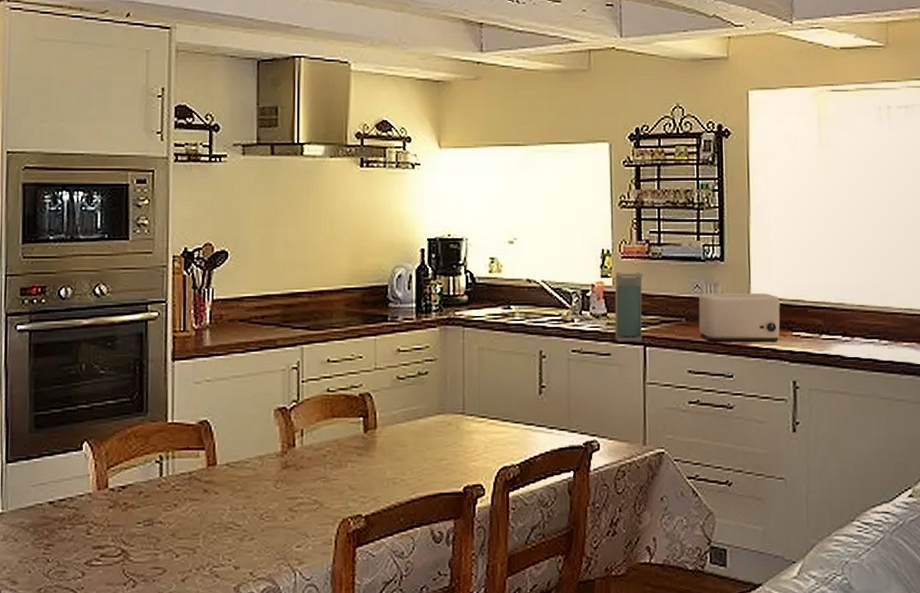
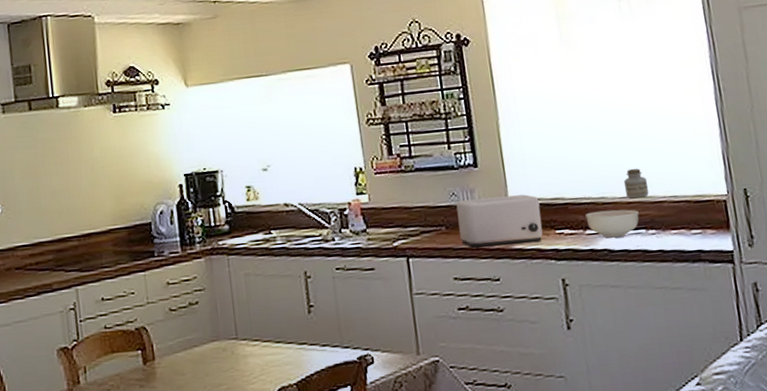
soap dispenser: present [614,271,643,342] -> none [370,186,405,256]
bowl: none [823,317,874,345] -> present [585,209,639,238]
jar: none [864,278,886,308] -> present [624,169,649,199]

